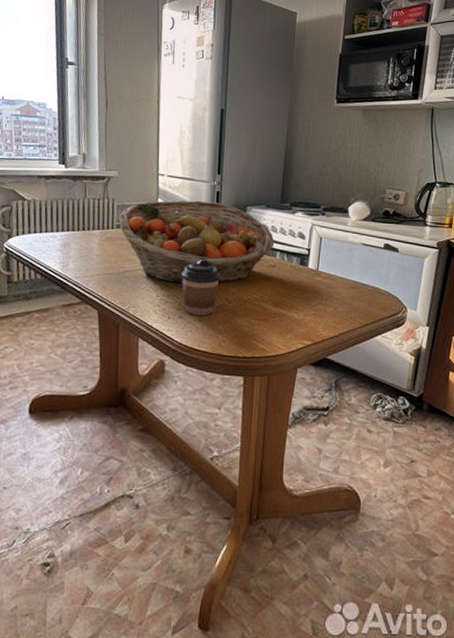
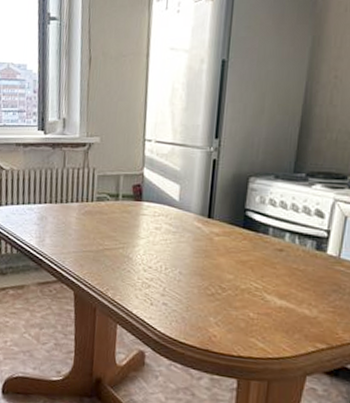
fruit basket: present [119,200,275,284] -> none [100,169,284,267]
coffee cup: present [181,259,220,316] -> none [167,238,213,305]

